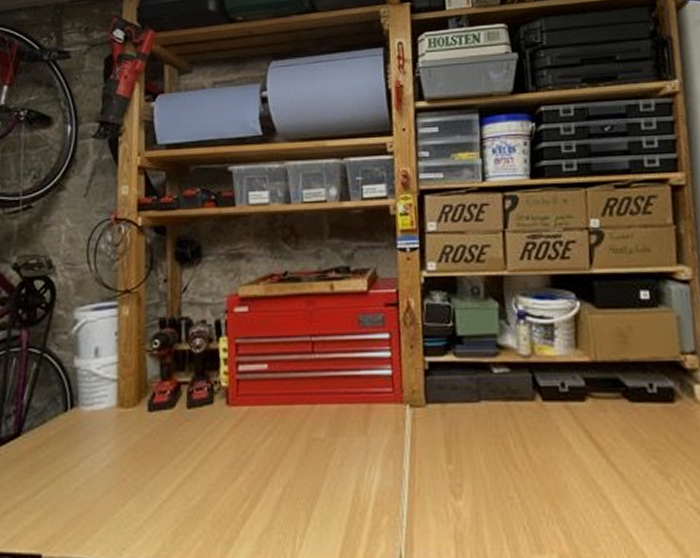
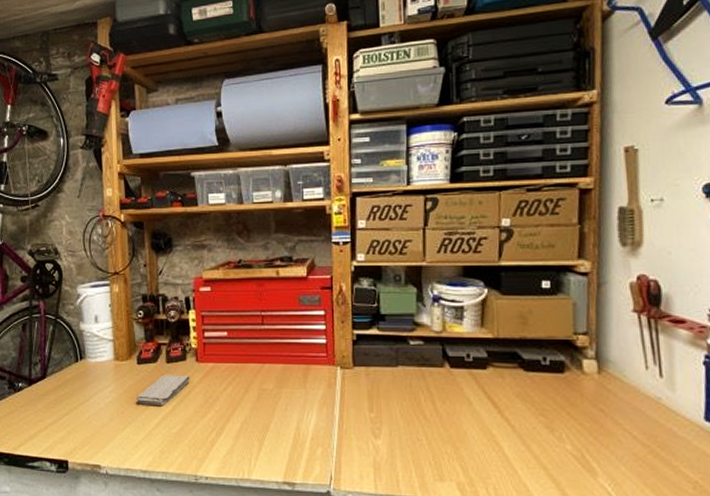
washcloth: none [144,423,218,469] -> present [136,374,190,407]

